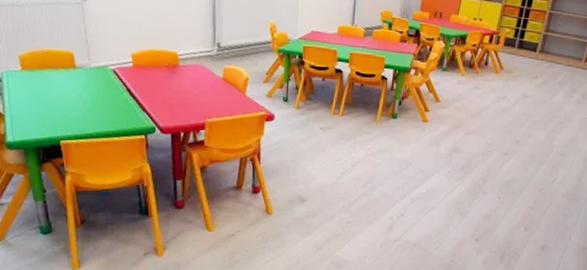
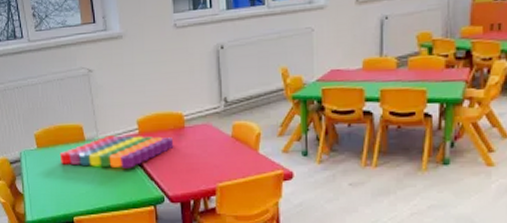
toy blocks: none [47,65,168,99] -> present [59,135,174,168]

